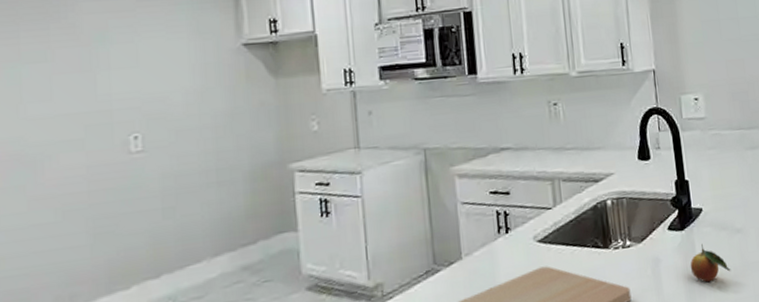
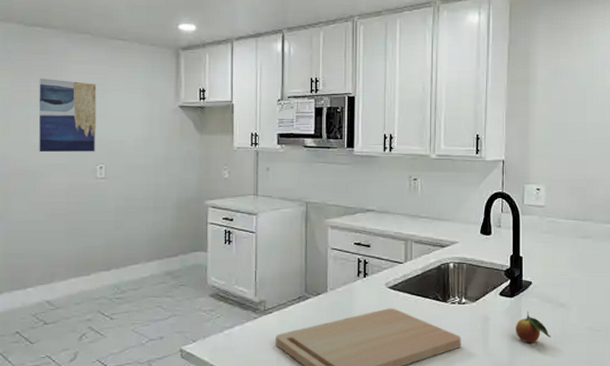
wall art: none [33,24,126,127] -> present [39,78,97,153]

